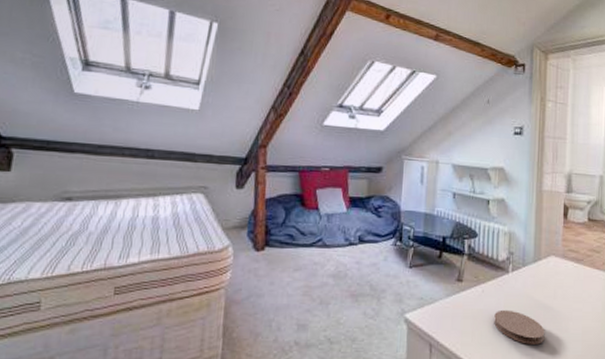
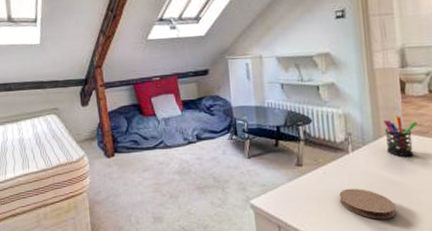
pen holder: none [544,240,574,283] -> present [383,116,417,157]

